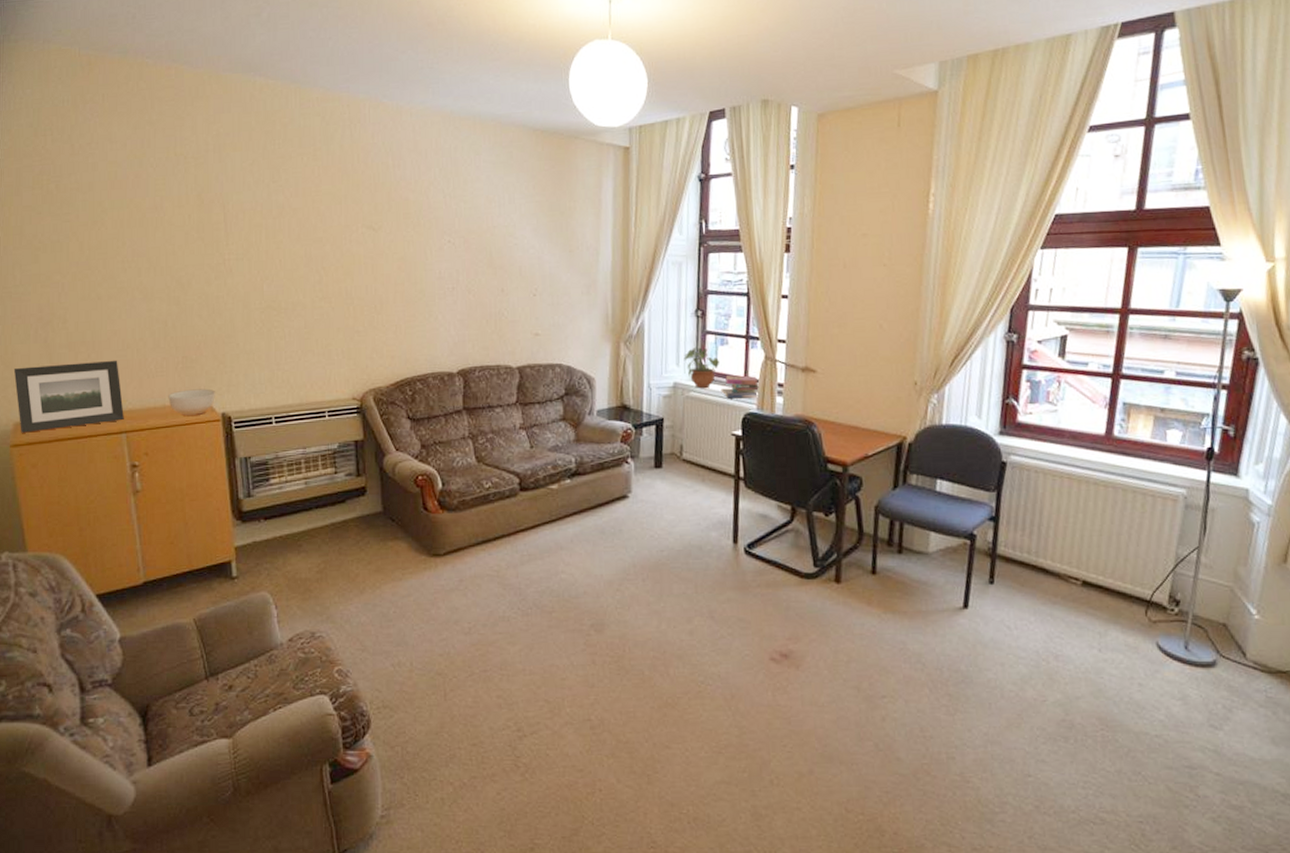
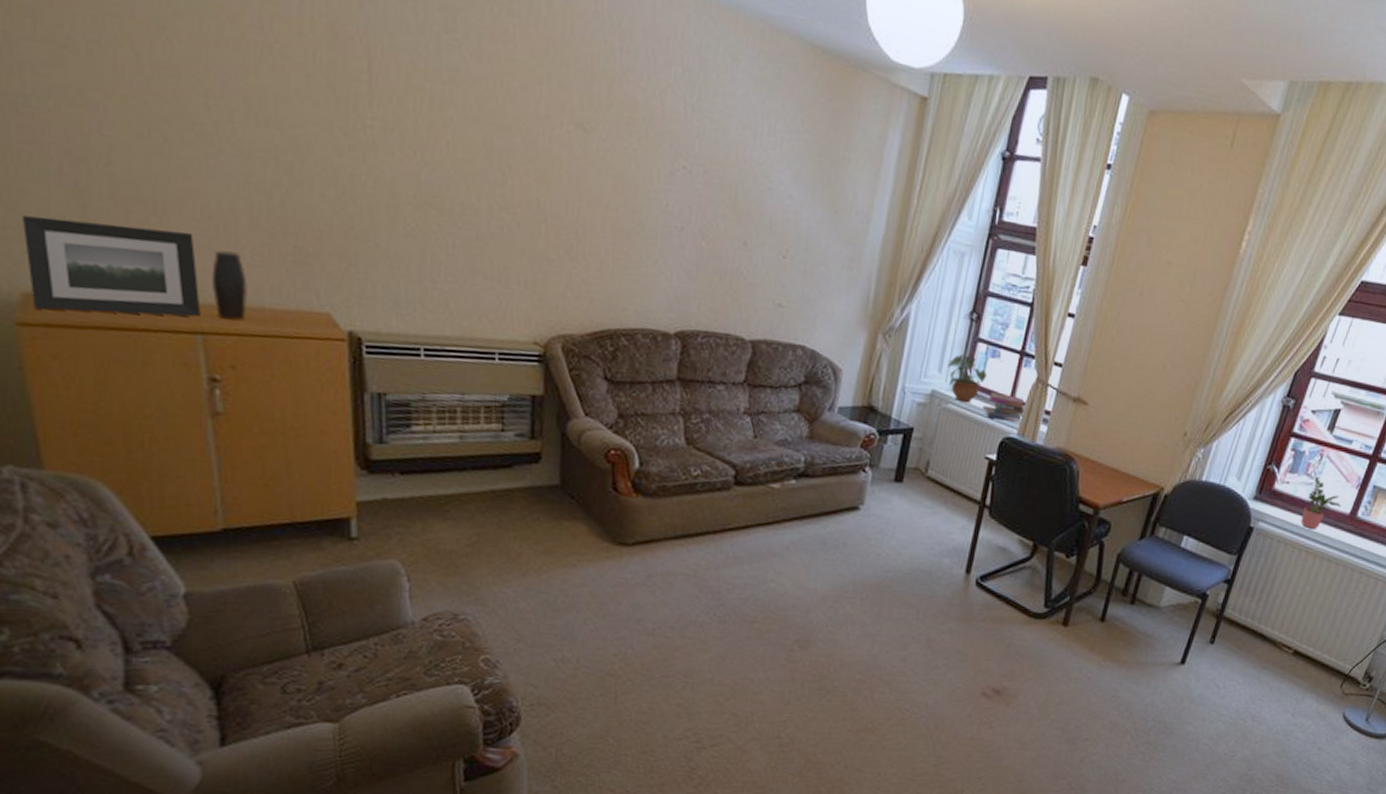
vase: none [130,368,153,419] -> present [211,250,247,321]
bowl: present [168,388,215,417] -> none [269,291,340,329]
potted plant: none [1054,402,1093,454] -> present [1300,476,1341,529]

